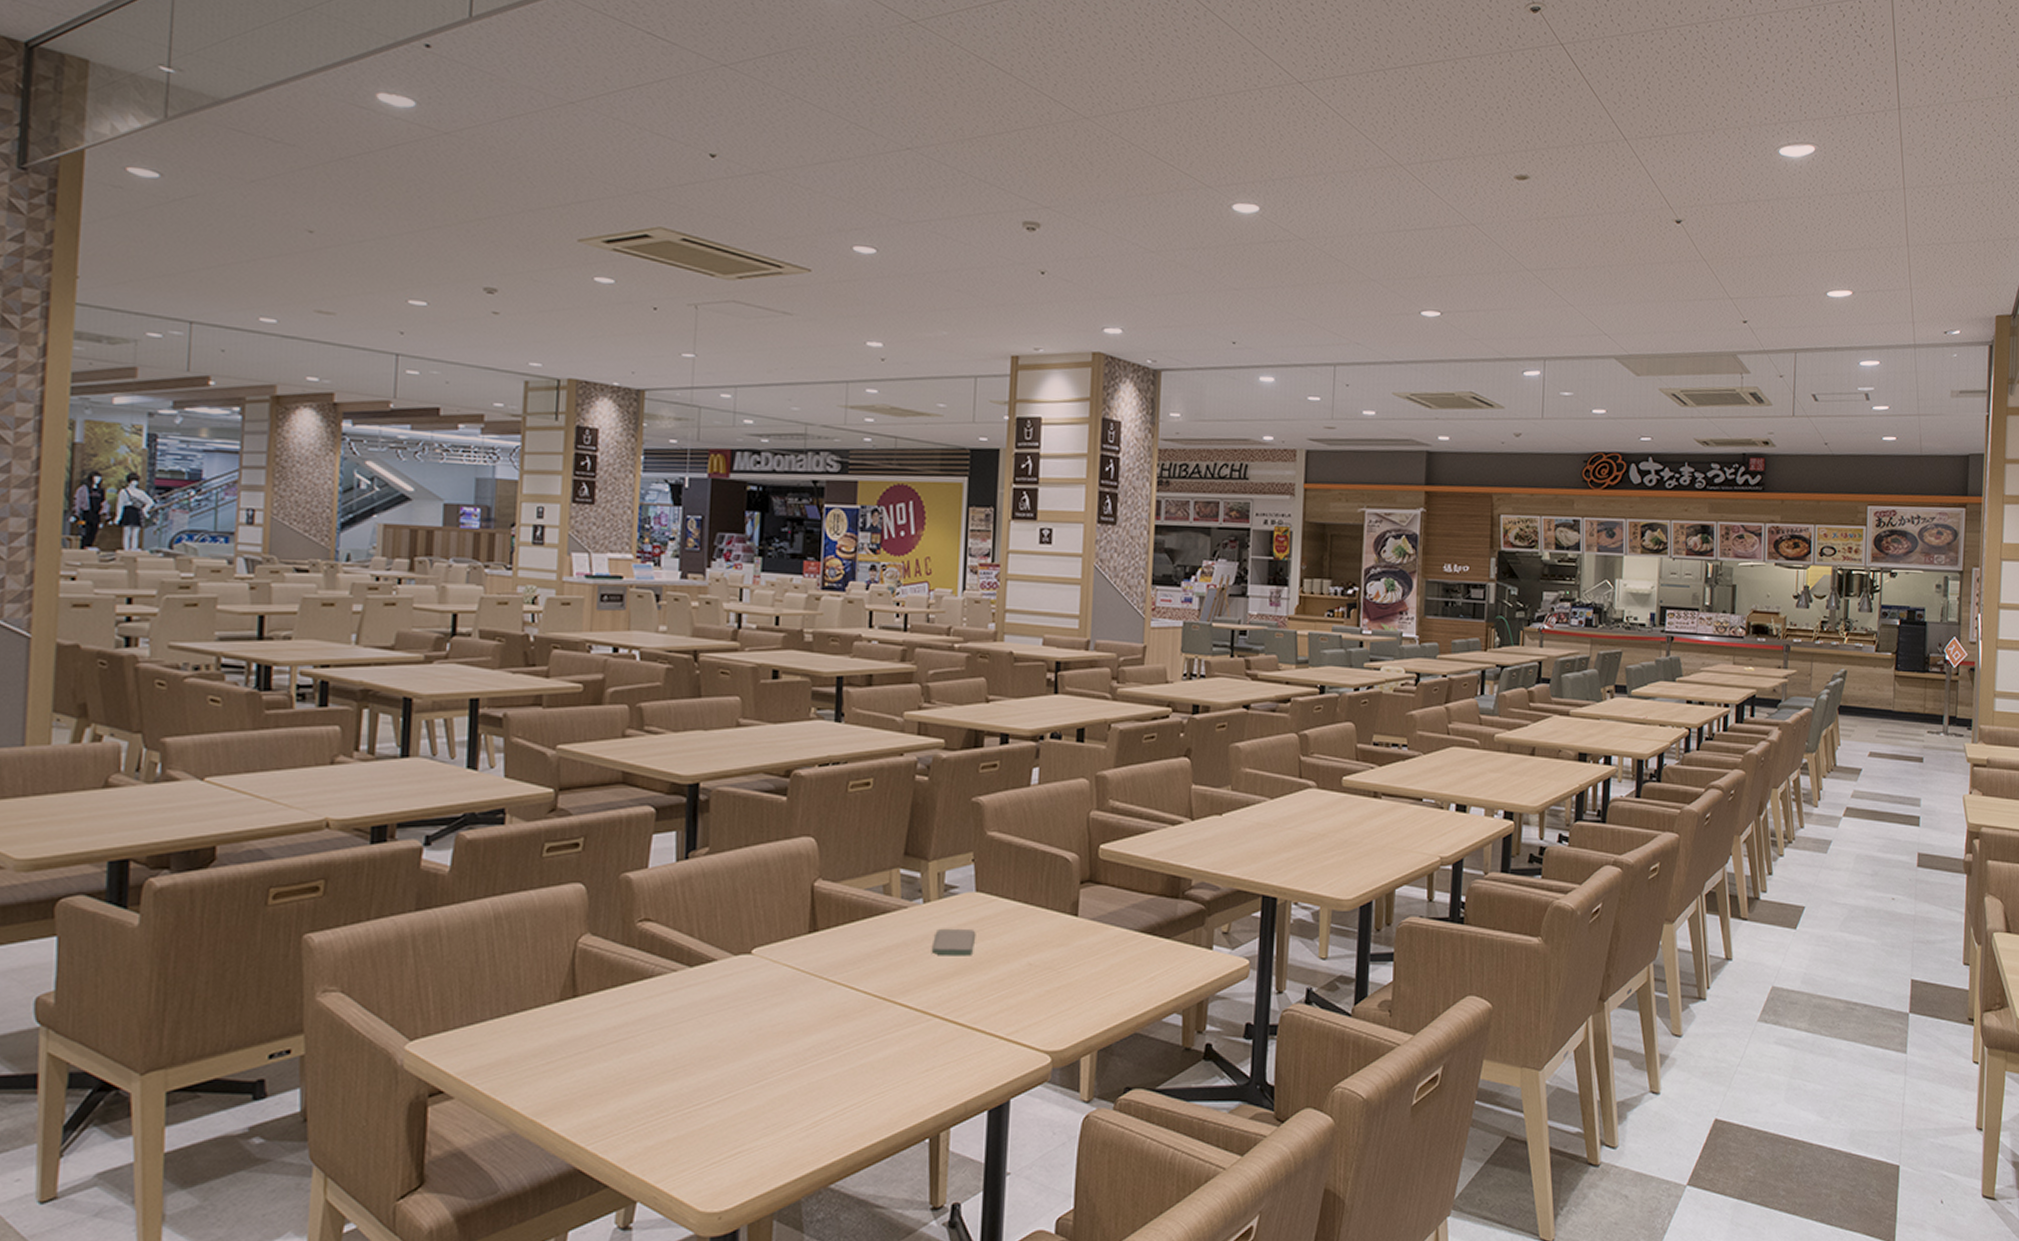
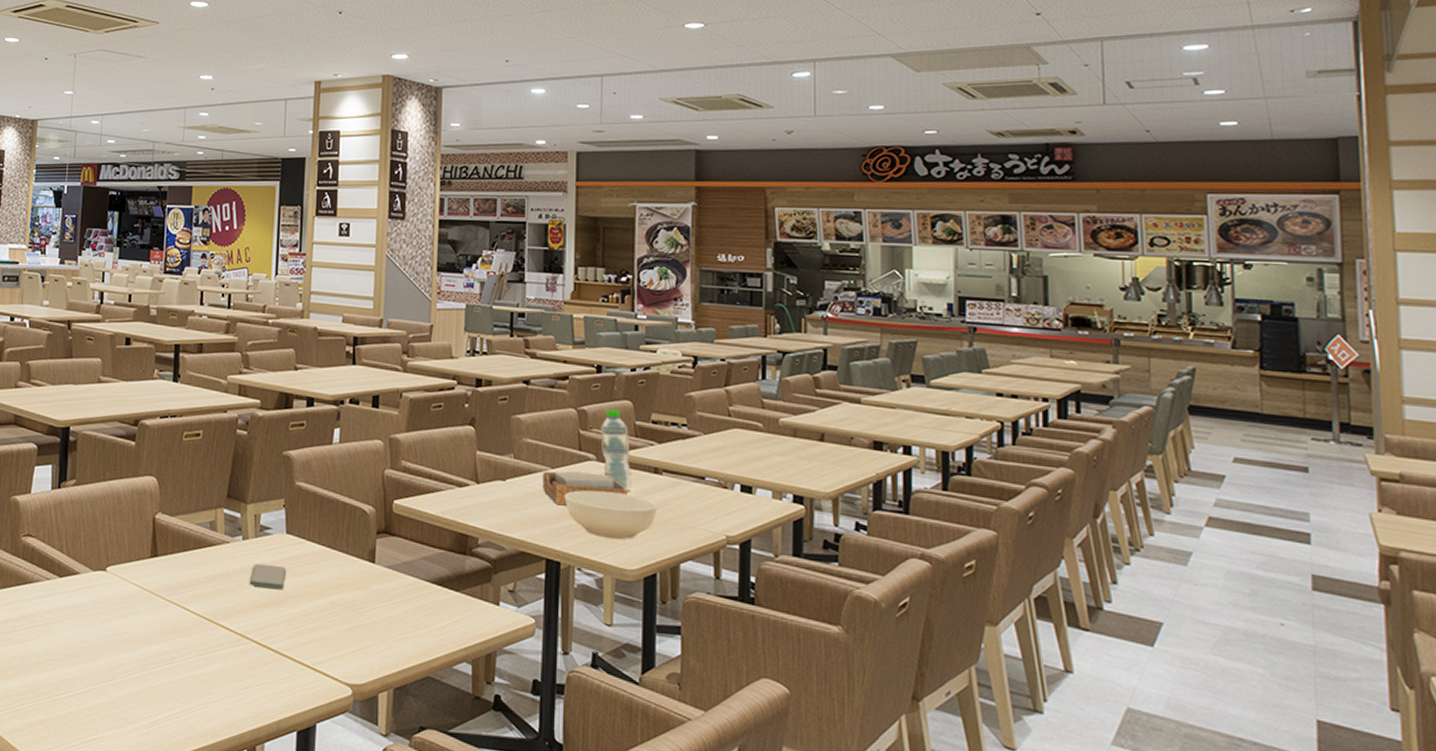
napkin holder: none [1261,801,1347,838] -> present [543,471,627,506]
bowl: none [1282,820,1376,868] -> present [564,490,658,539]
water bottle: none [1321,732,1353,818] -> present [600,408,633,491]

